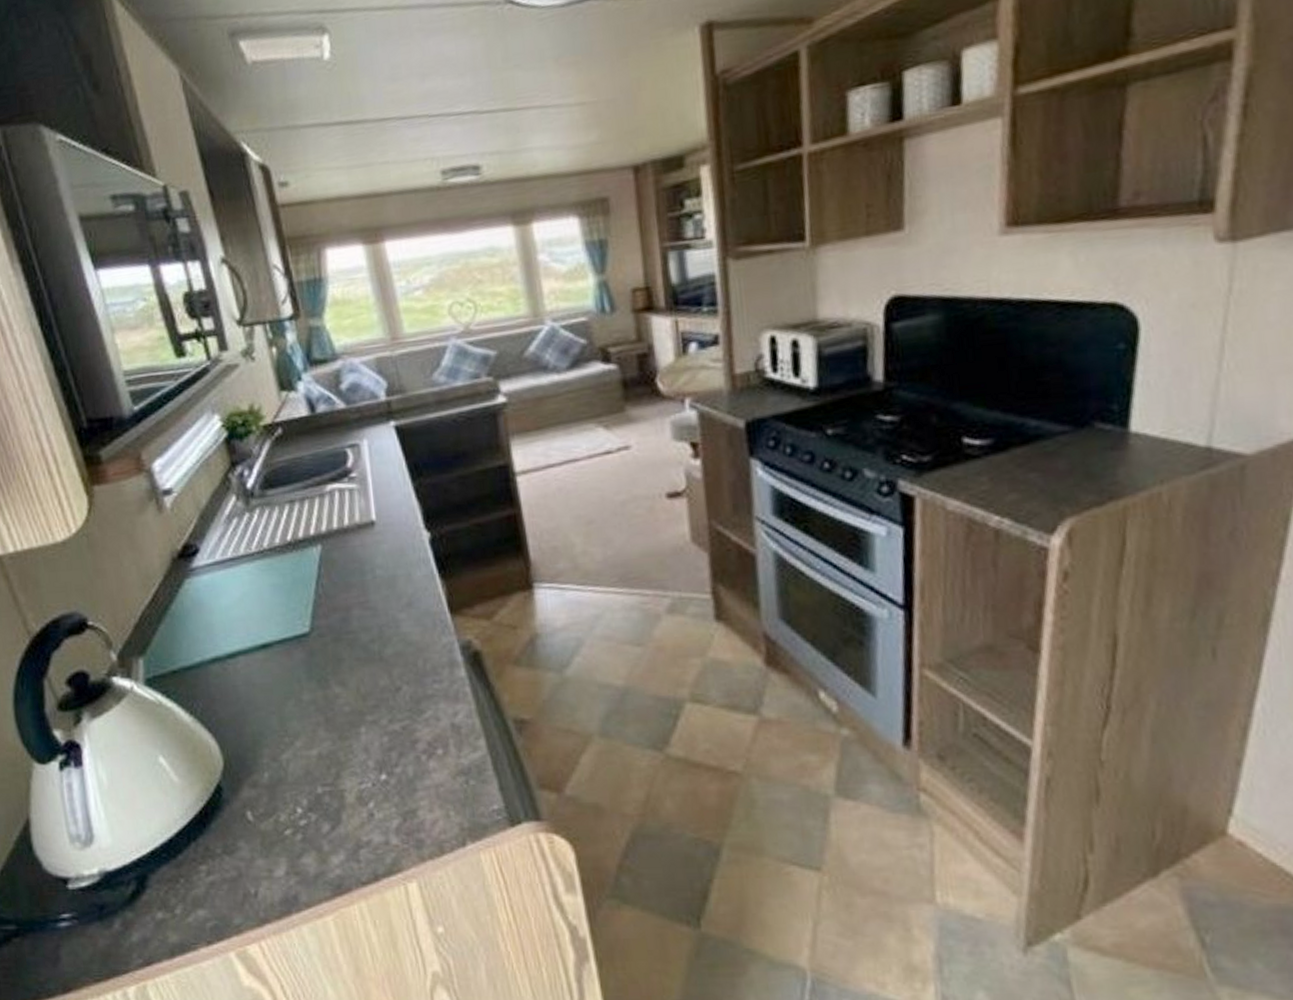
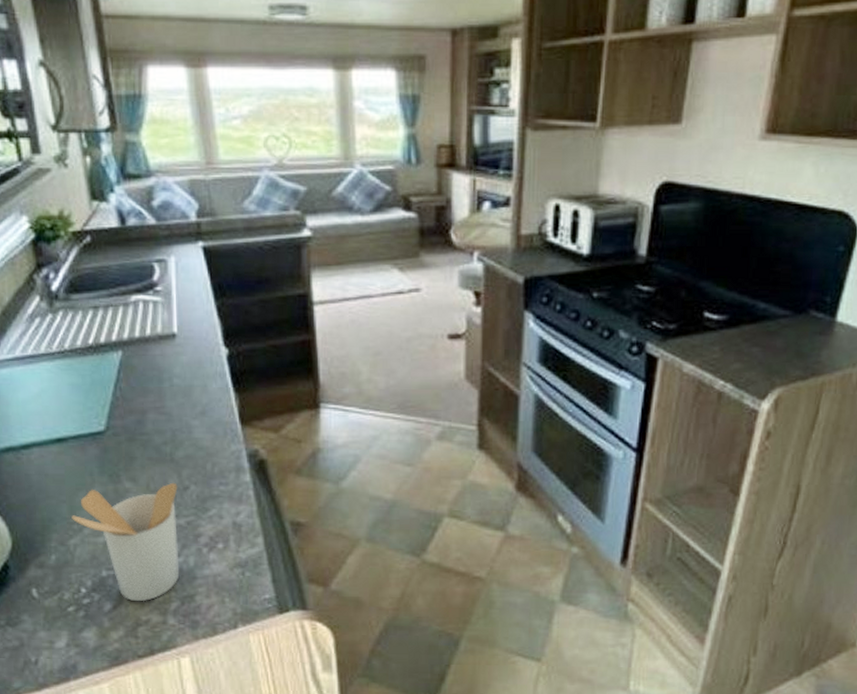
utensil holder: none [282,683,399,821] -> present [71,482,180,602]

